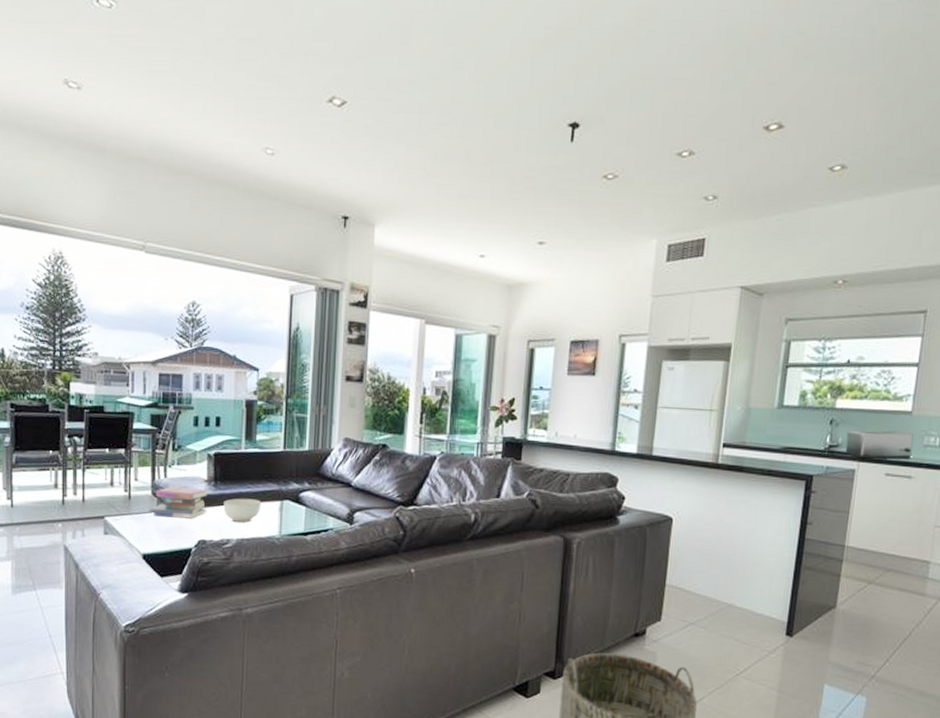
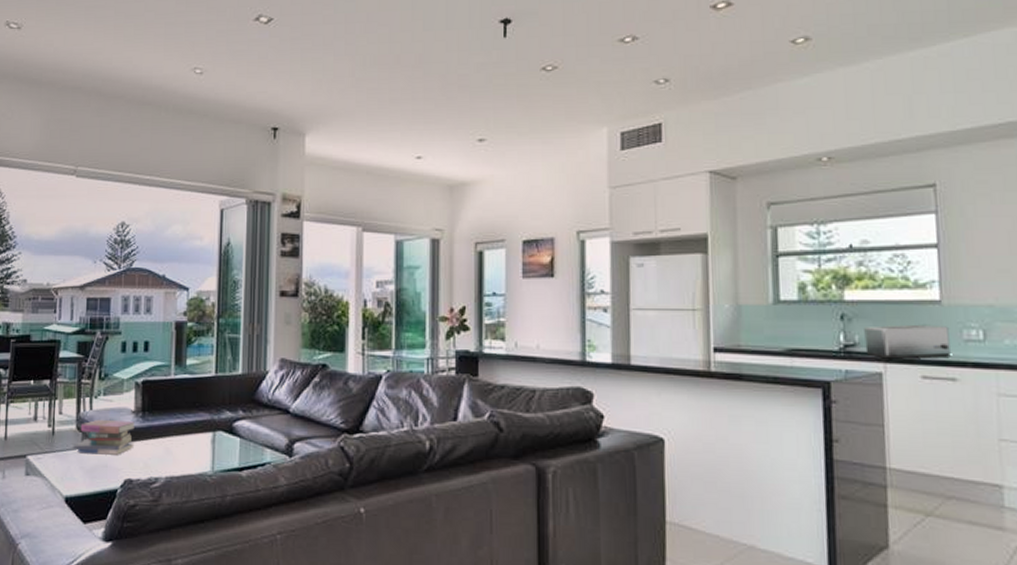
bowl: present [223,498,262,522] -> none [151,430,193,458]

